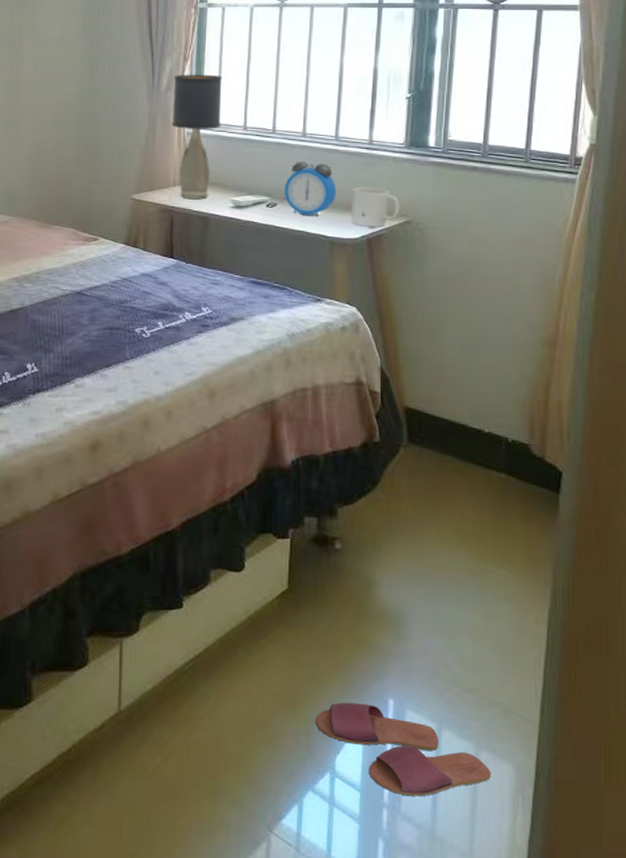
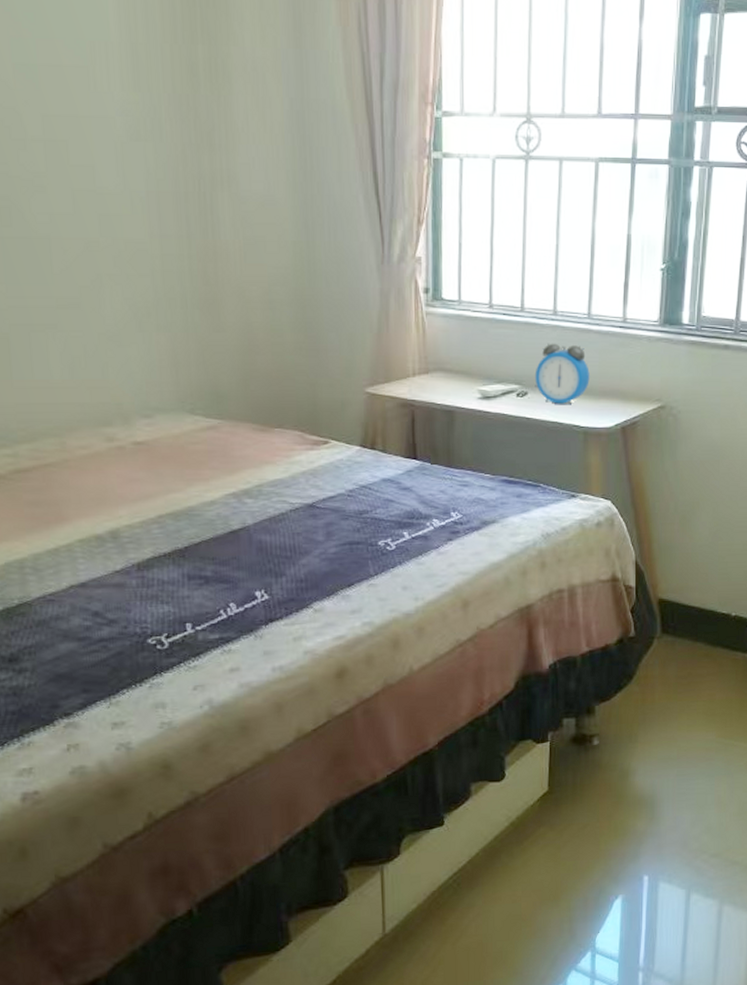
table lamp: present [172,74,222,200] -> none [407,241,464,391]
slippers: present [316,702,491,797] -> none [578,883,732,957]
mug: present [351,186,400,227] -> none [605,370,654,414]

